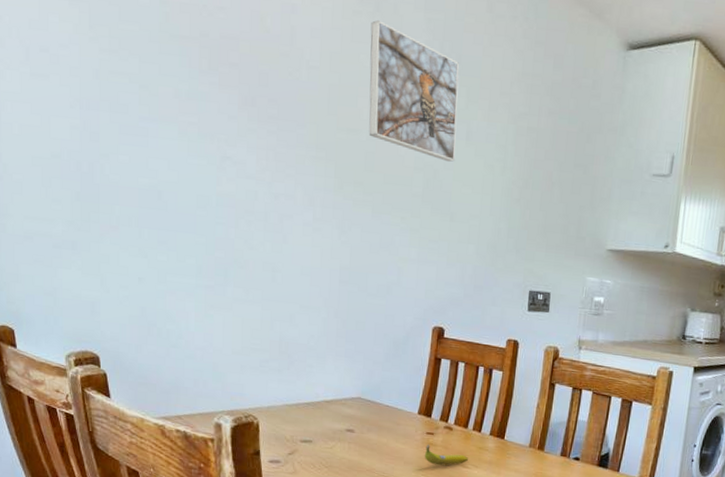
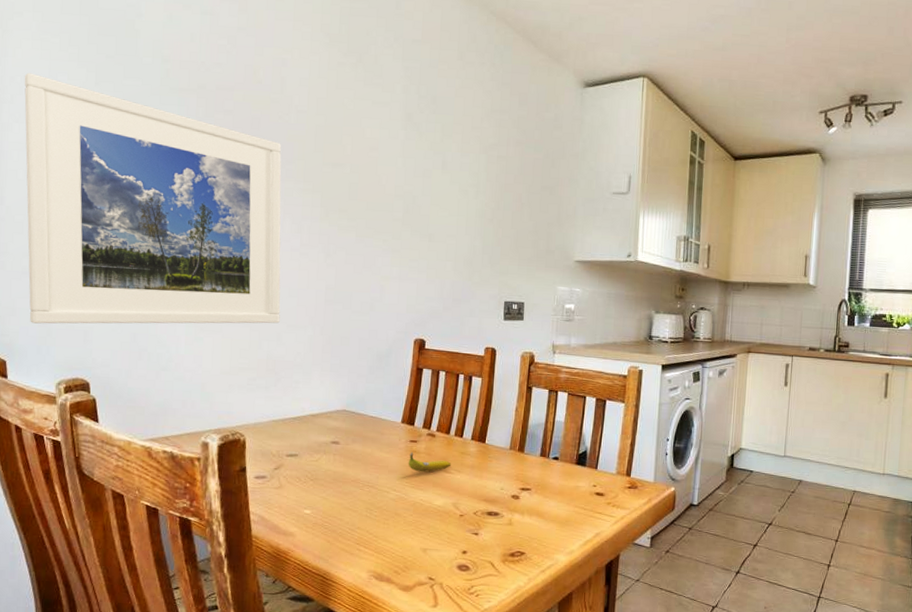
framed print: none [12,12,293,304] -> present [24,73,282,324]
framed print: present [368,19,459,162] -> none [352,69,434,189]

